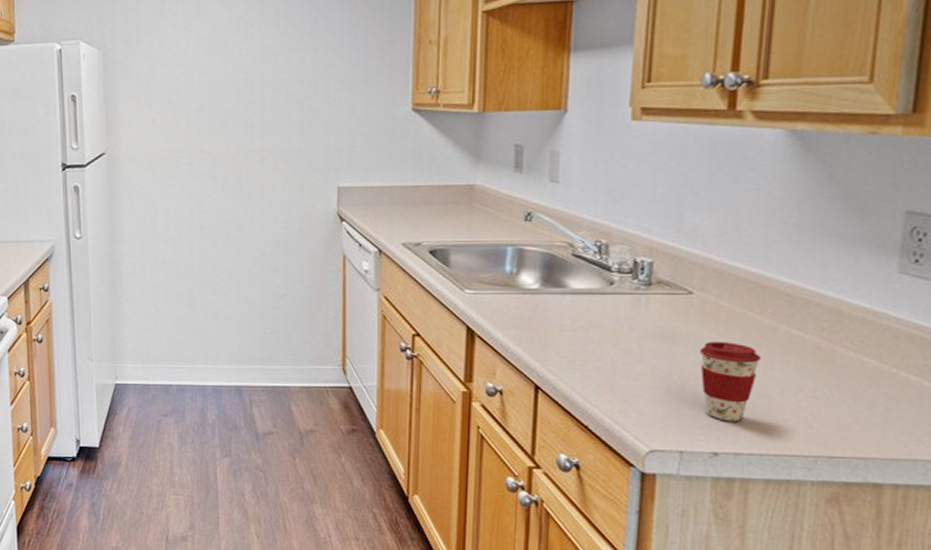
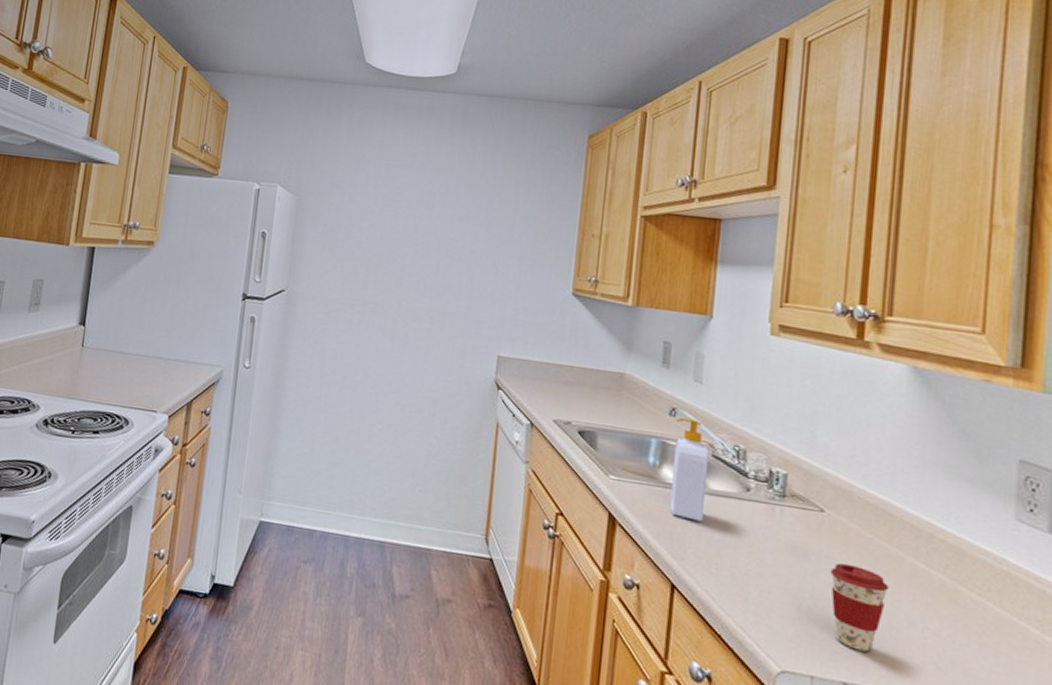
soap bottle: none [529,221,569,322] -> present [669,417,709,522]

